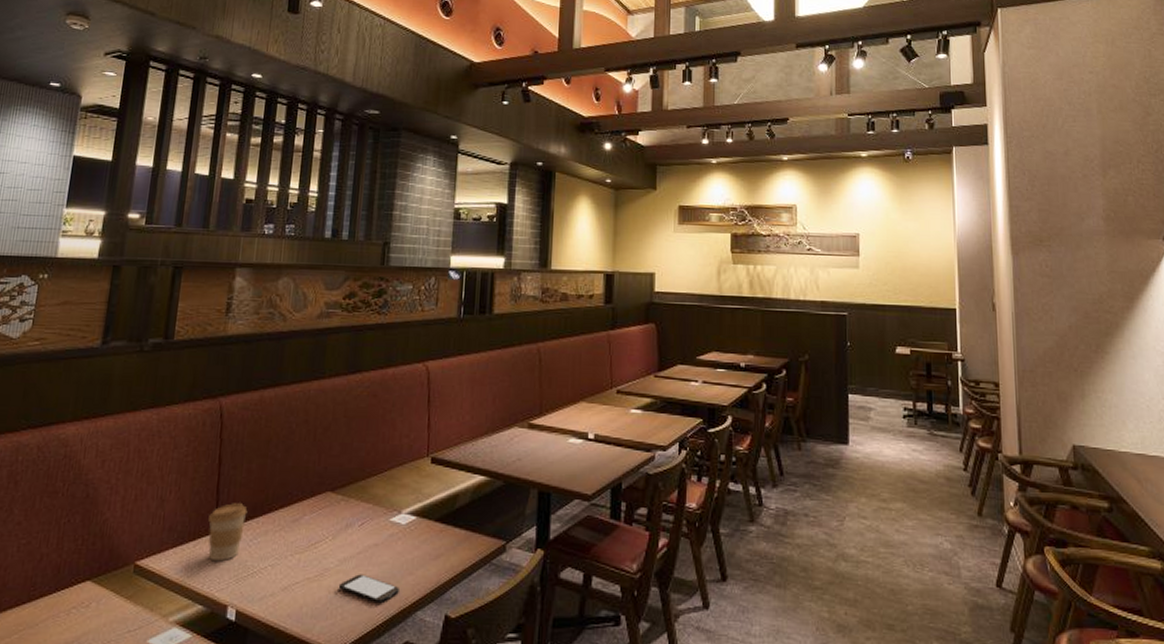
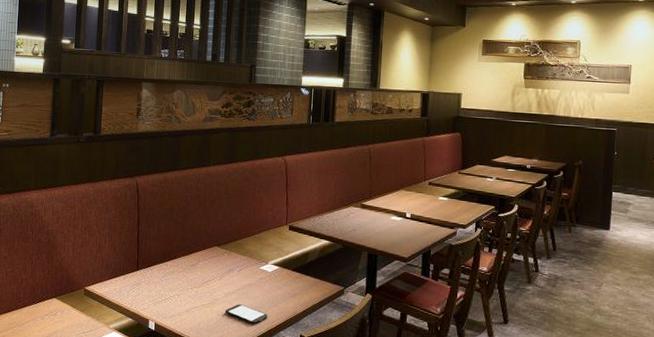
coffee cup: present [208,503,248,562] -> none [133,251,159,290]

